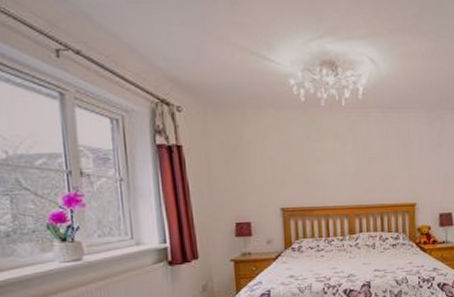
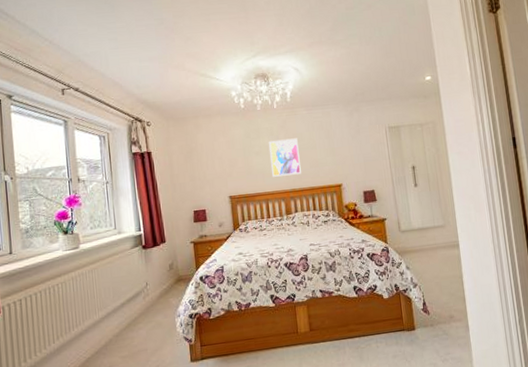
wall art: none [333,144,370,189] -> present [269,138,301,177]

